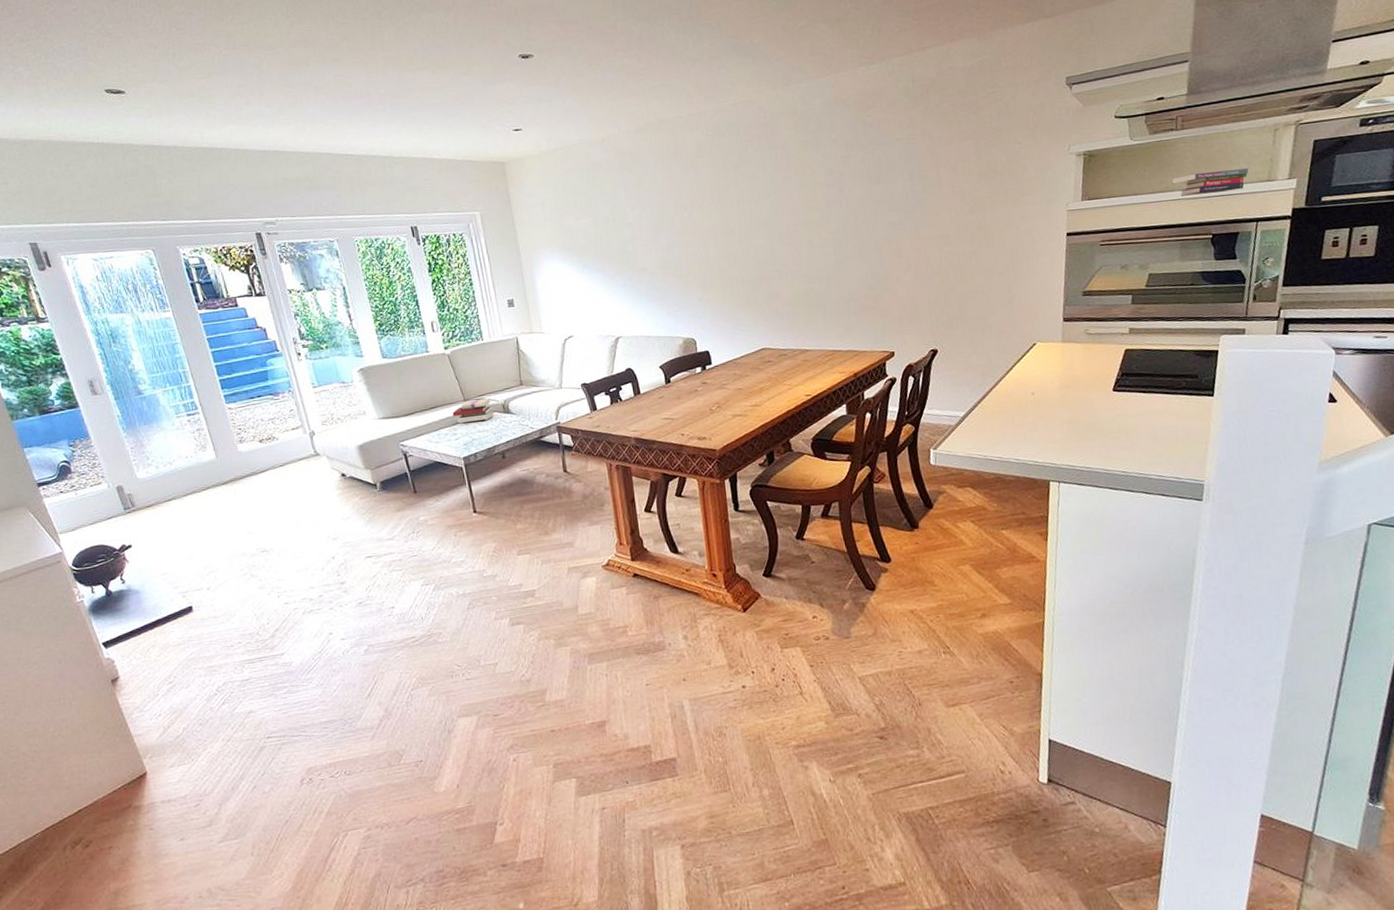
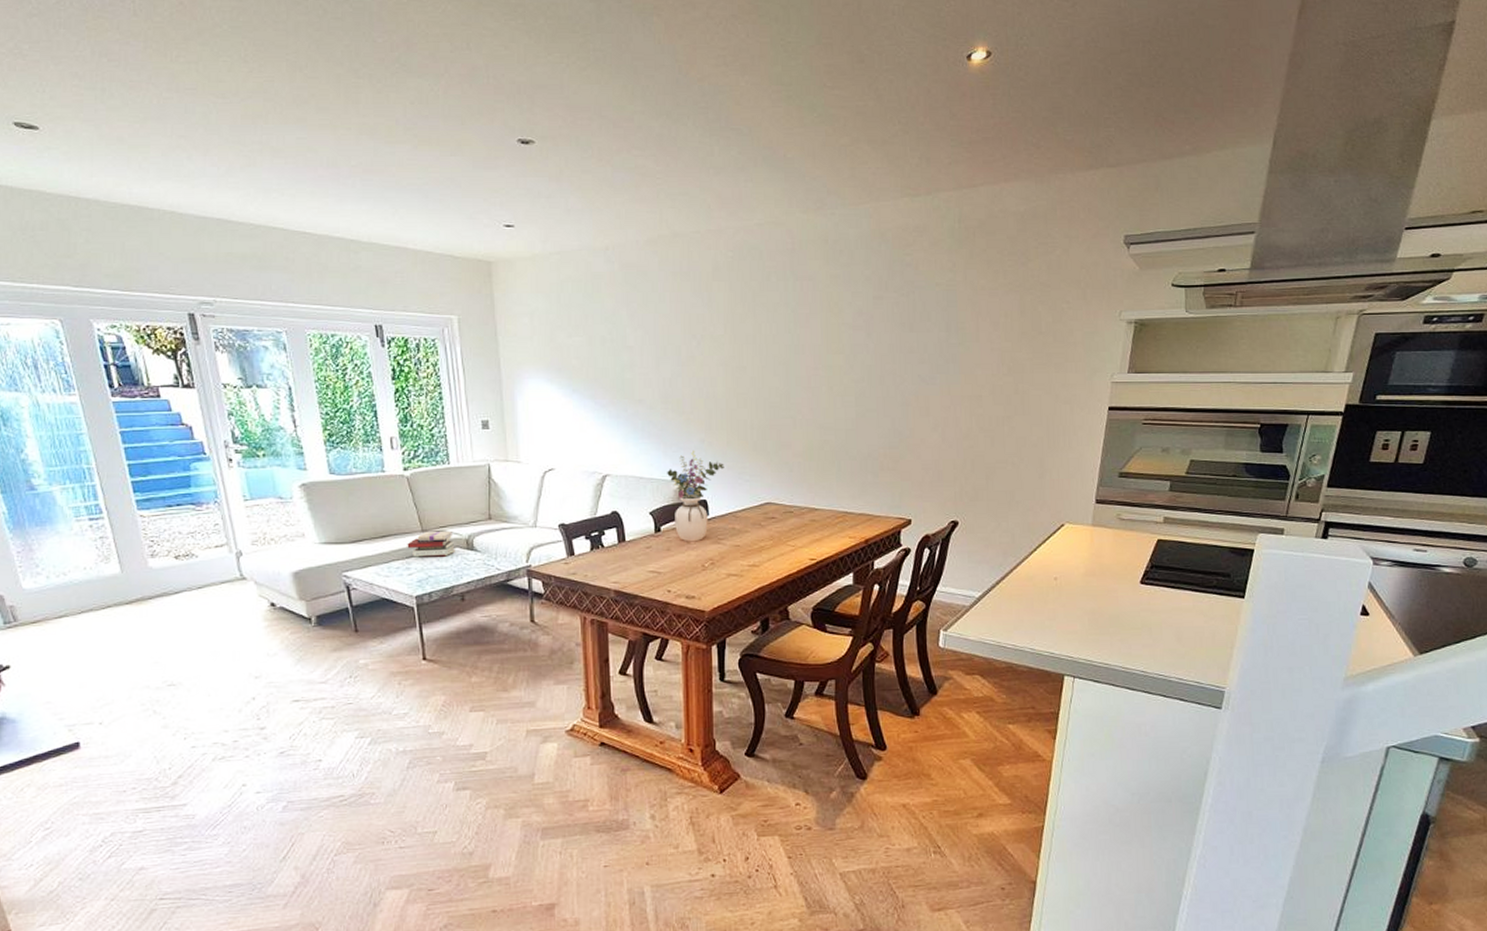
bouquet: none [672,308,722,390] -> present [667,450,724,542]
books: present [1172,168,1249,196] -> none [1225,355,1305,380]

